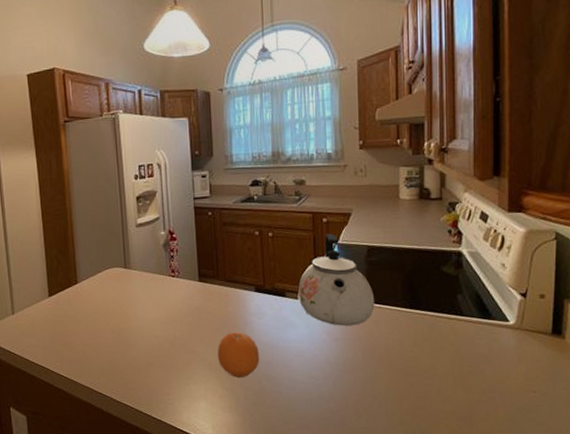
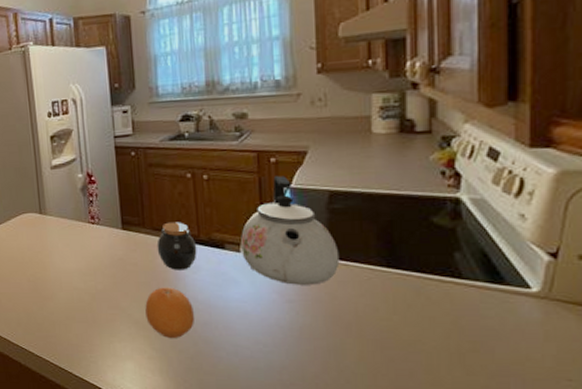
jar: none [229,274,263,317] -> present [156,222,197,270]

